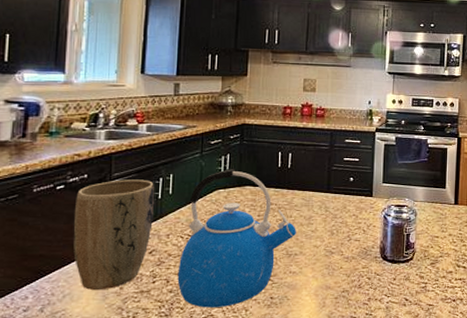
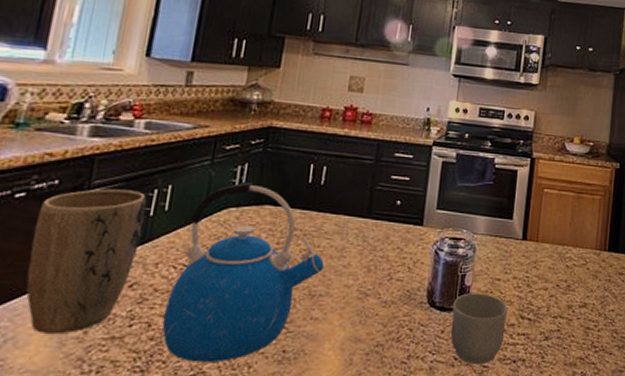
mug: none [401,248,446,304] -> present [450,293,507,365]

